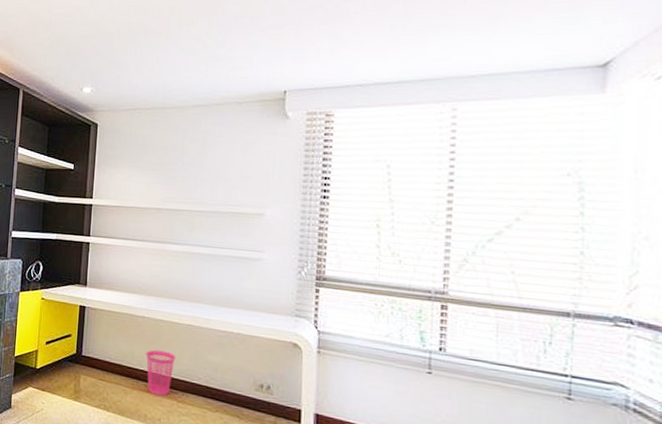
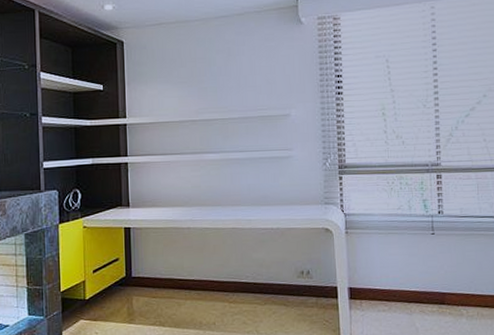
waste basket: present [146,349,176,396] -> none [195,257,223,301]

